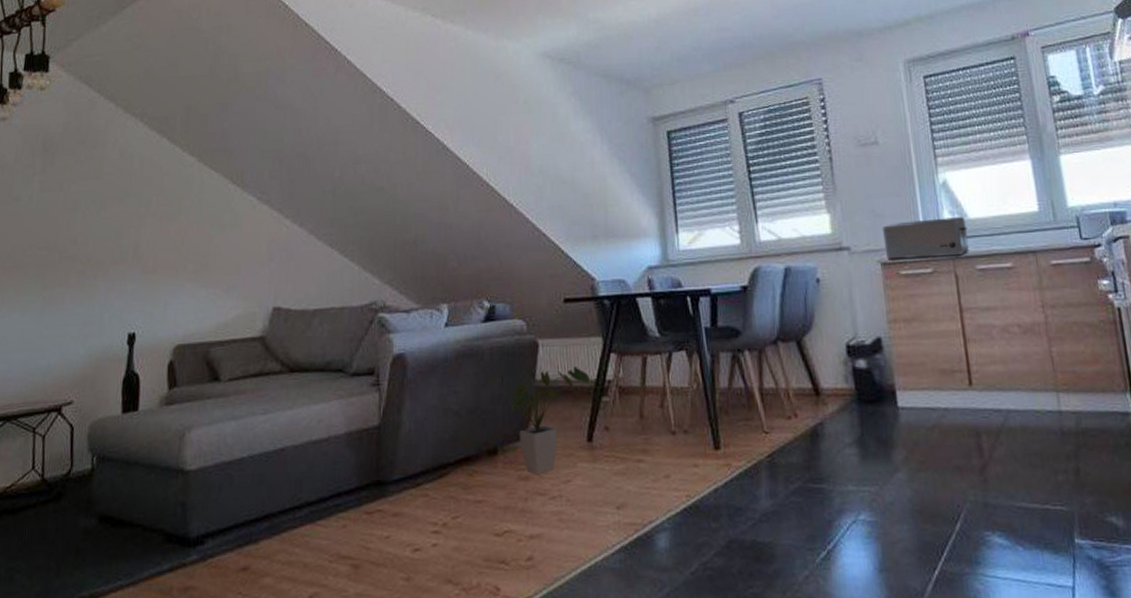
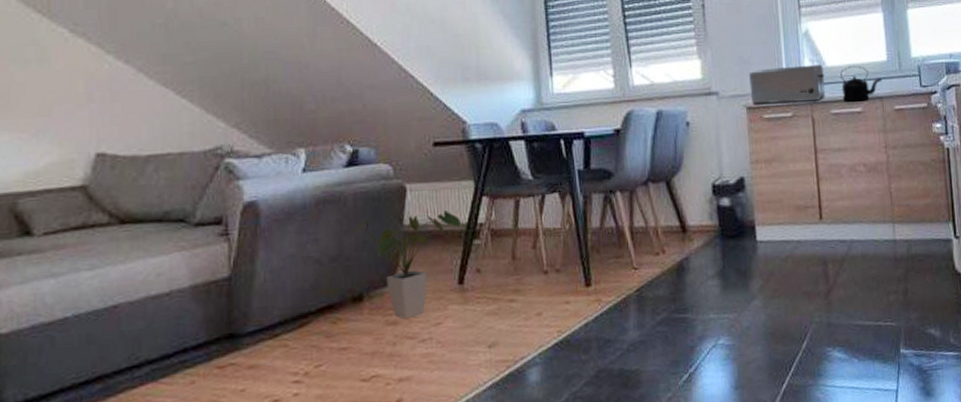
kettle: none [984,217,1034,257] -> present [839,66,882,102]

